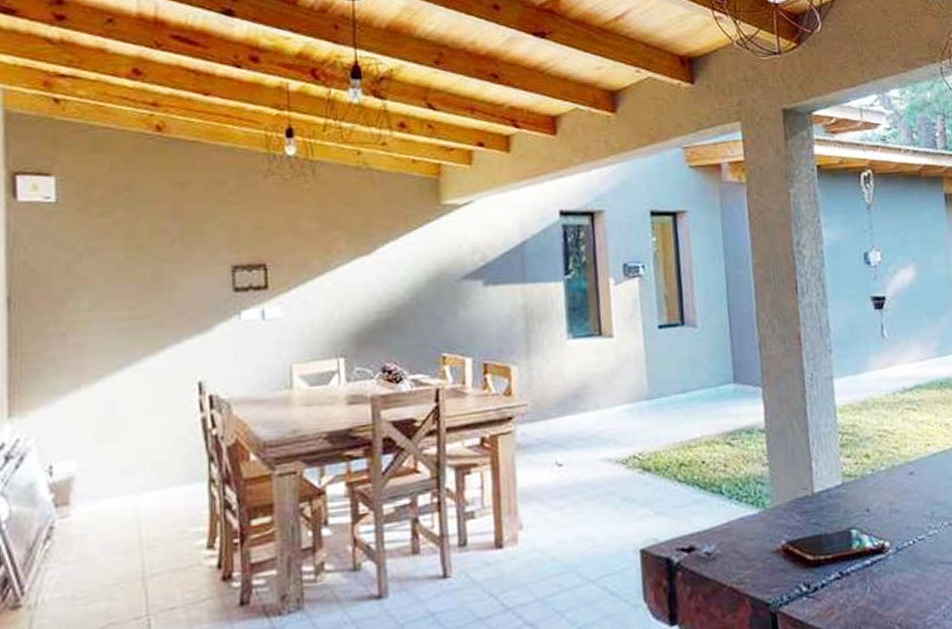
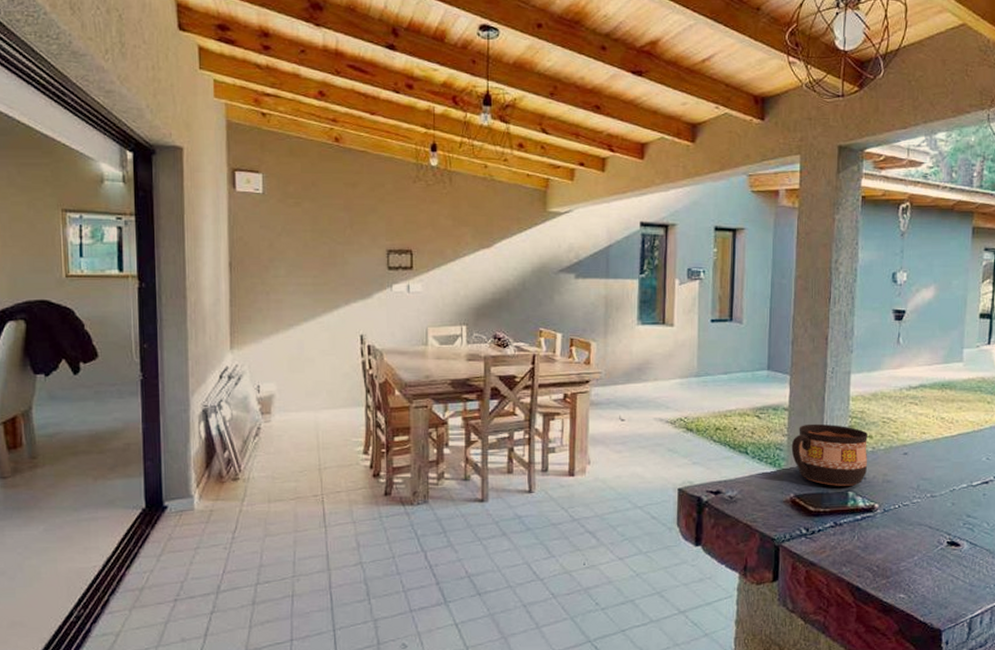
cup: none [774,444,869,525] -> present [791,423,868,486]

